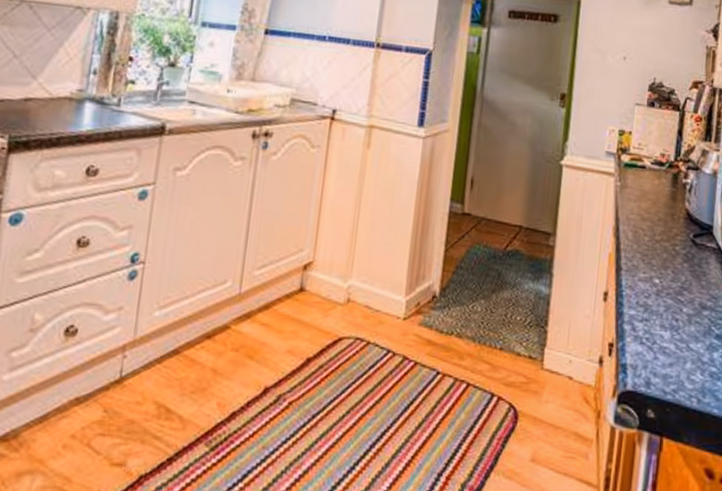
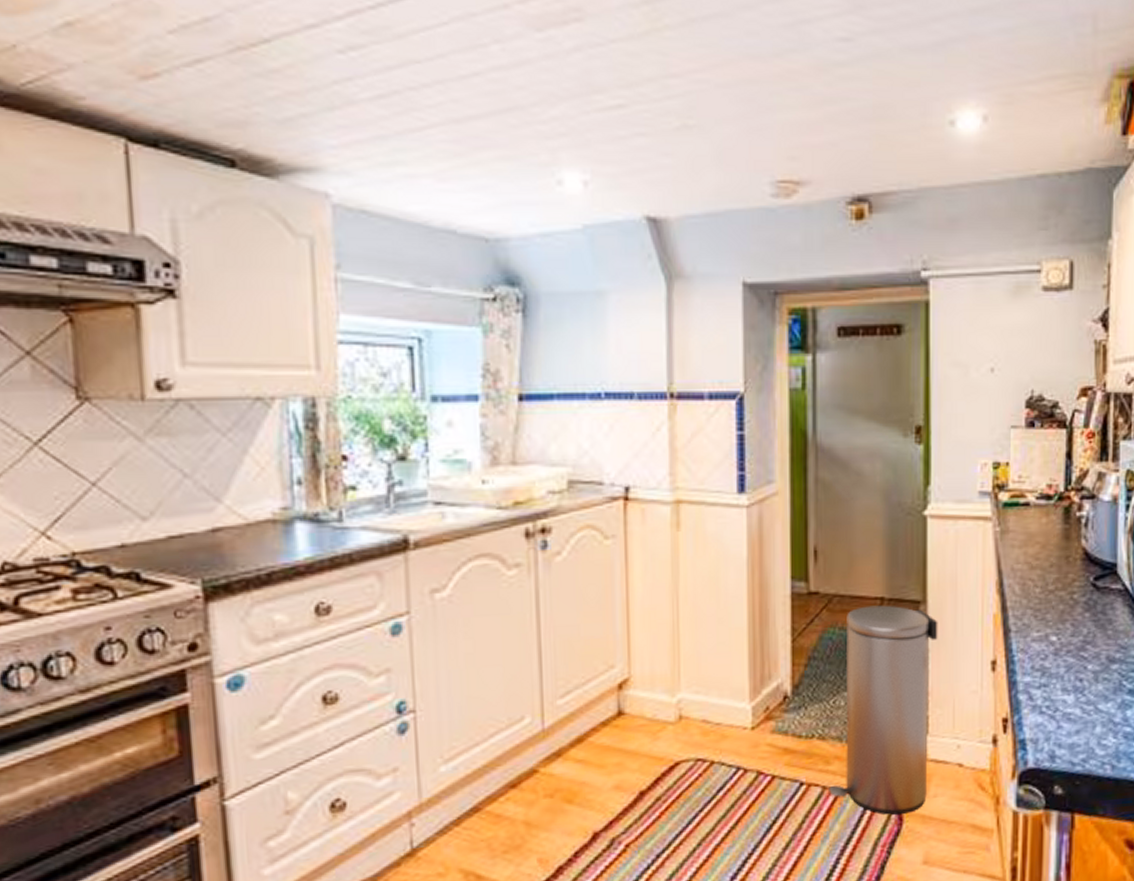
pedal bin: none [459,231,564,413] -> present [829,605,938,815]

